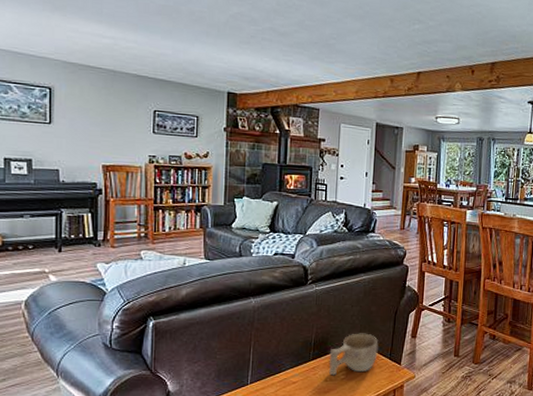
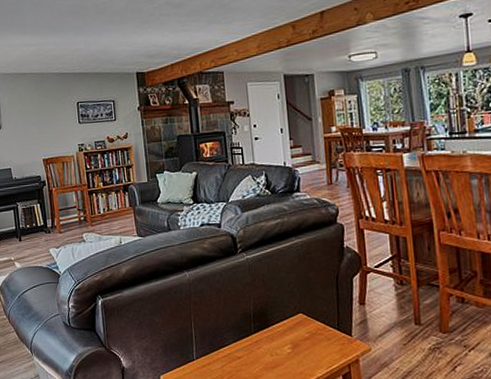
cup: present [329,333,379,376] -> none [270,302,324,350]

